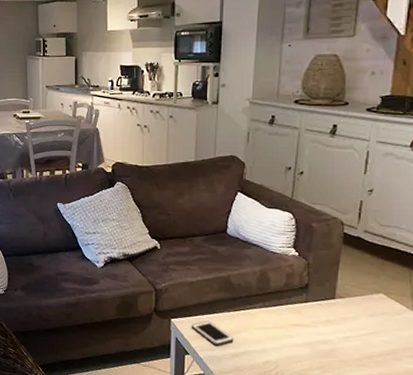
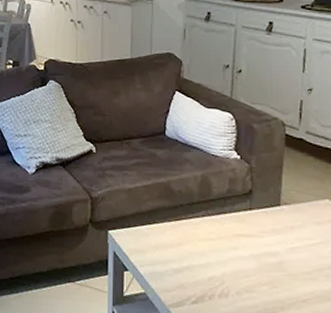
cell phone: present [191,320,234,346] -> none [130,231,176,260]

